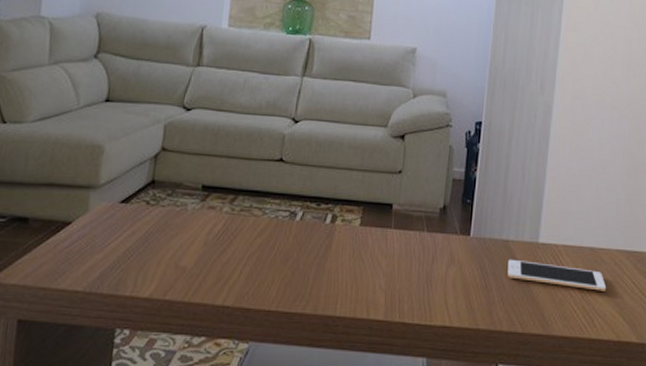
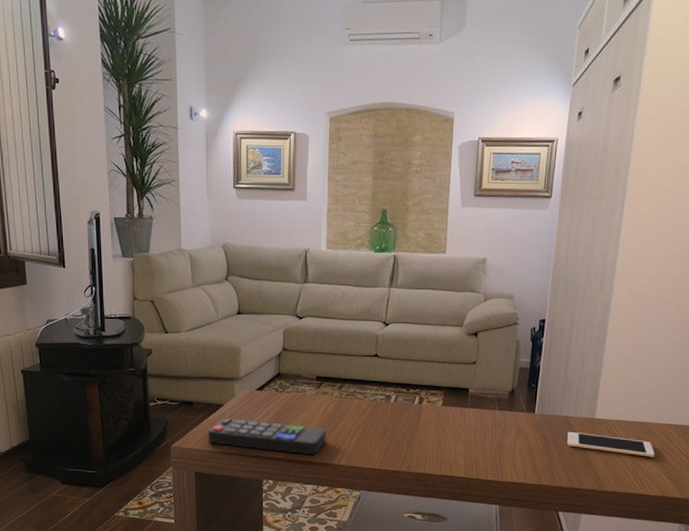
remote control: none [43,240,210,292] -> present [208,417,327,454]

